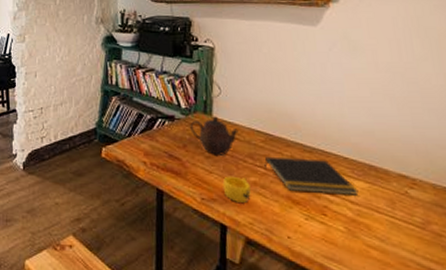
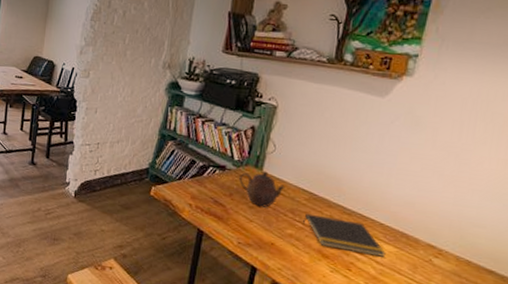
cup: present [222,176,251,202] -> none [260,226,286,251]

